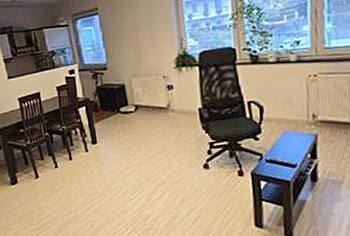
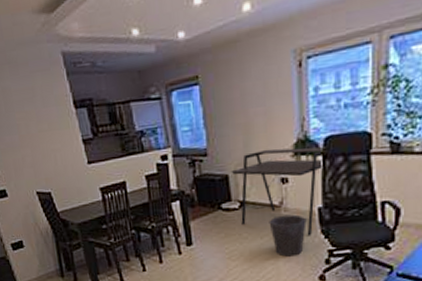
desk: none [126,60,201,132] -> present [231,147,326,236]
waste bin: none [159,114,190,150] -> present [269,214,307,257]

